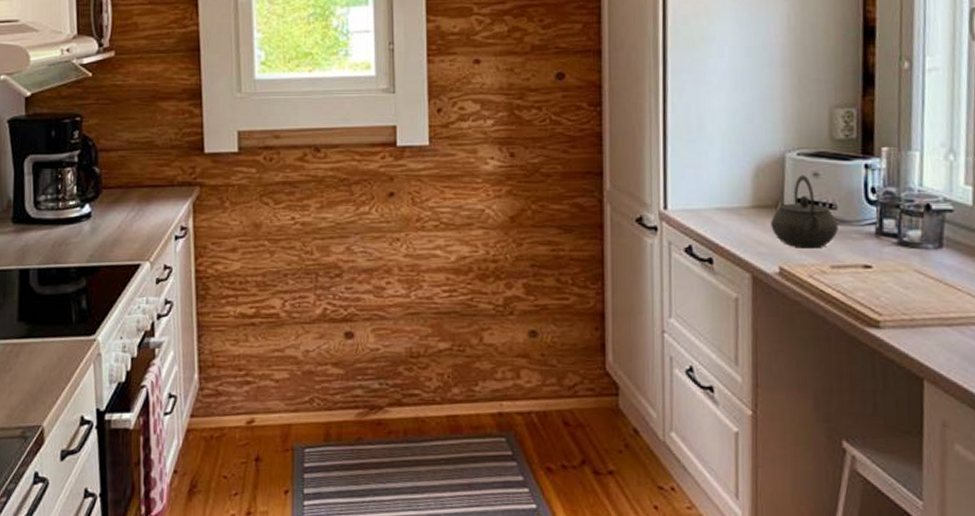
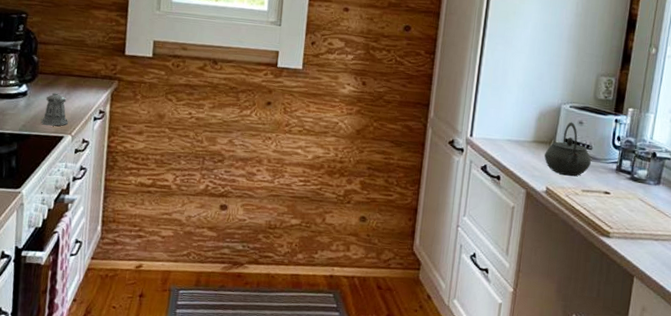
pepper shaker: none [111,210,145,252] -> present [41,92,69,126]

